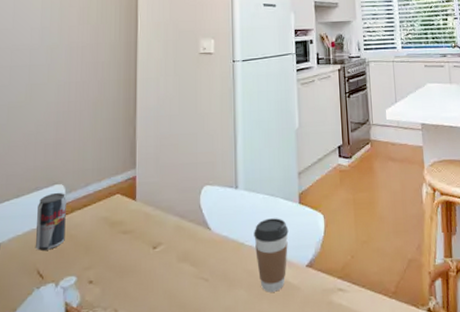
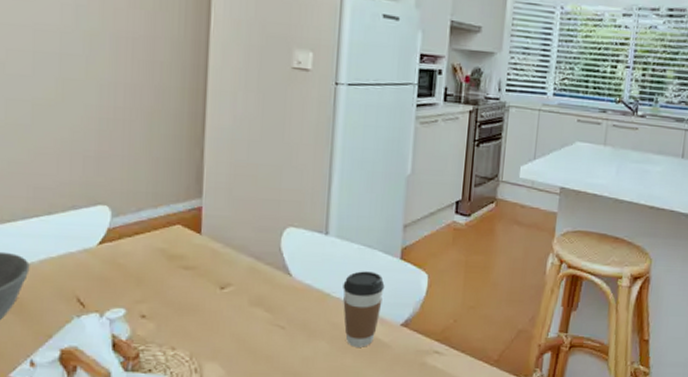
beverage can: present [36,192,66,251] -> none [75,214,113,277]

